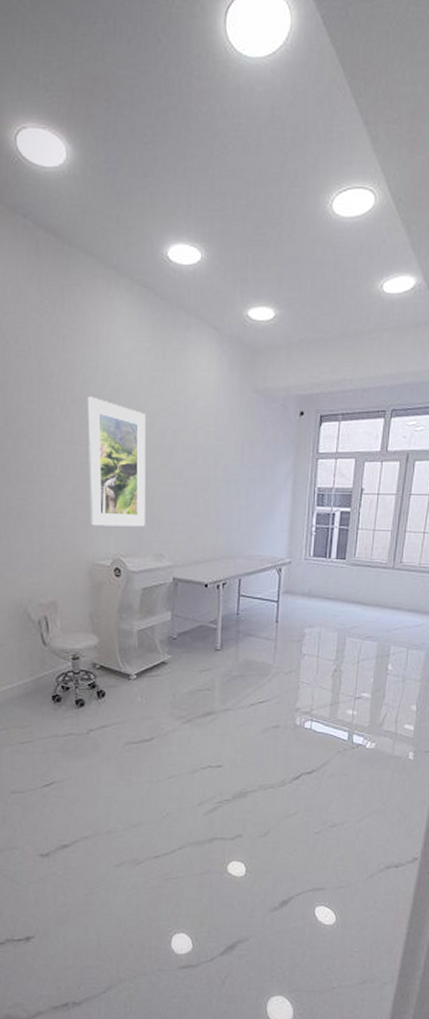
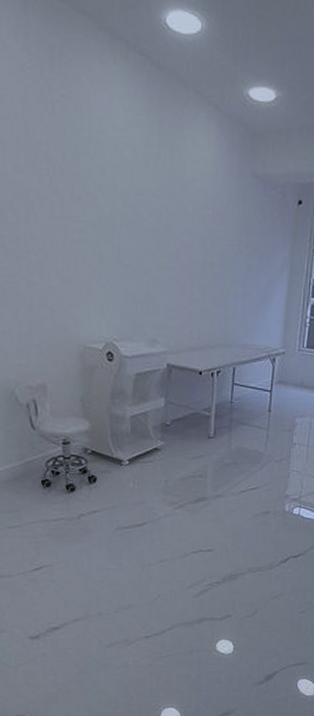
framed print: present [87,396,146,527] -> none [78,169,141,311]

